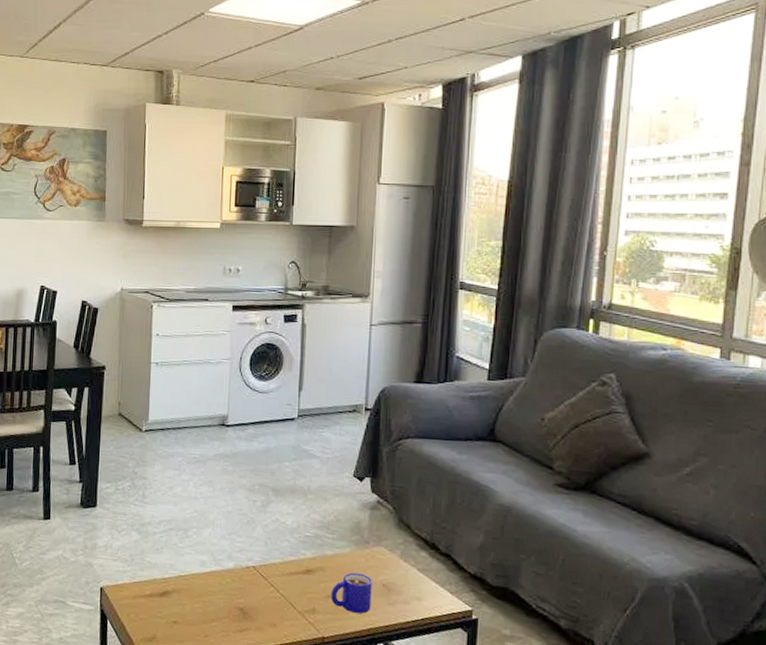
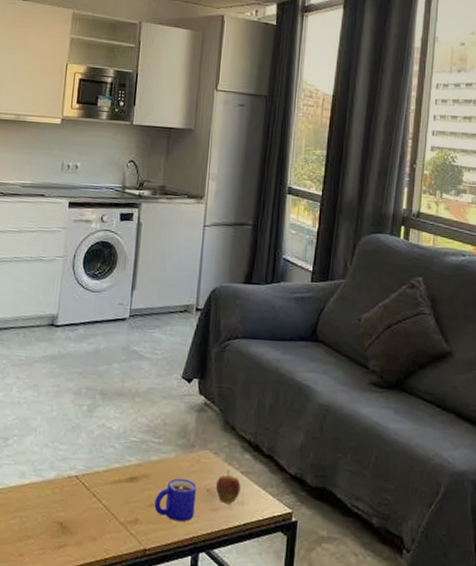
fruit: none [391,567,418,600] -> present [215,470,241,504]

